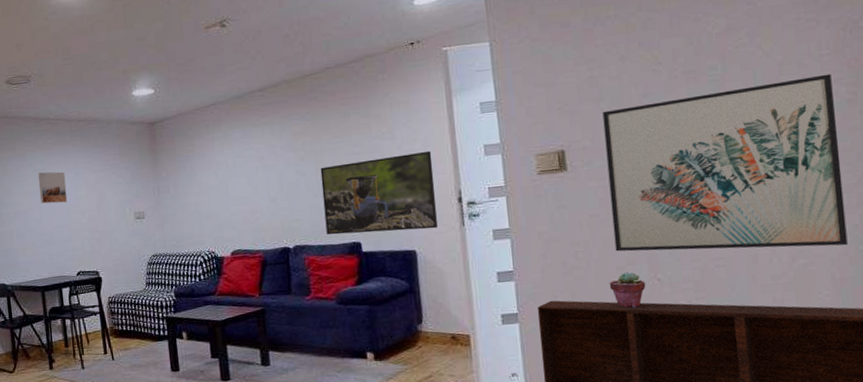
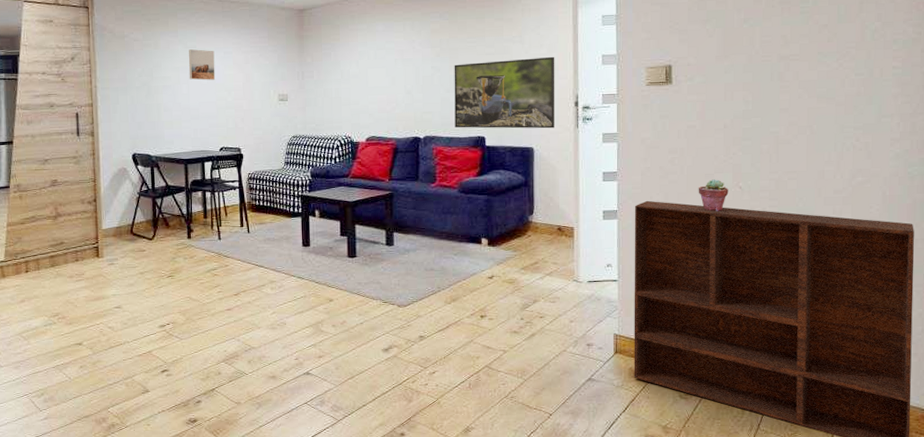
wall art: present [602,73,848,252] -> none [706,14,902,168]

